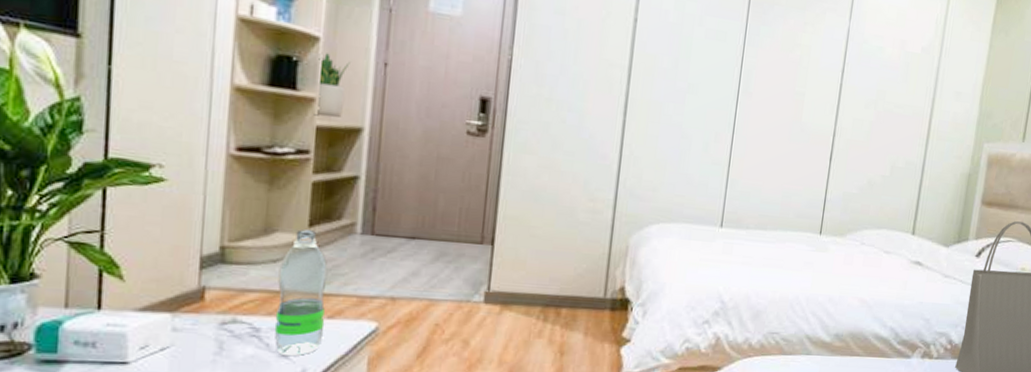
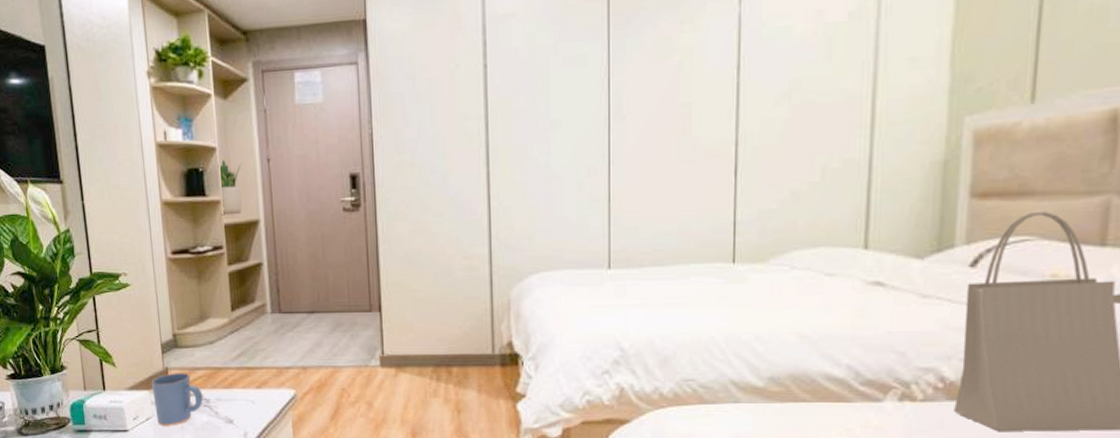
mug: none [175,293,252,359] -> present [150,373,203,426]
bottle: present [274,229,328,357] -> none [215,314,255,422]

